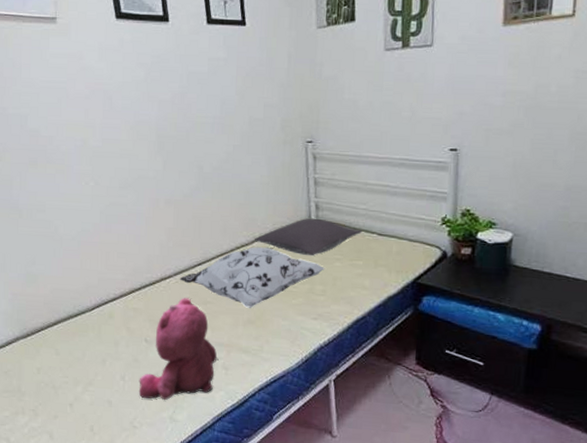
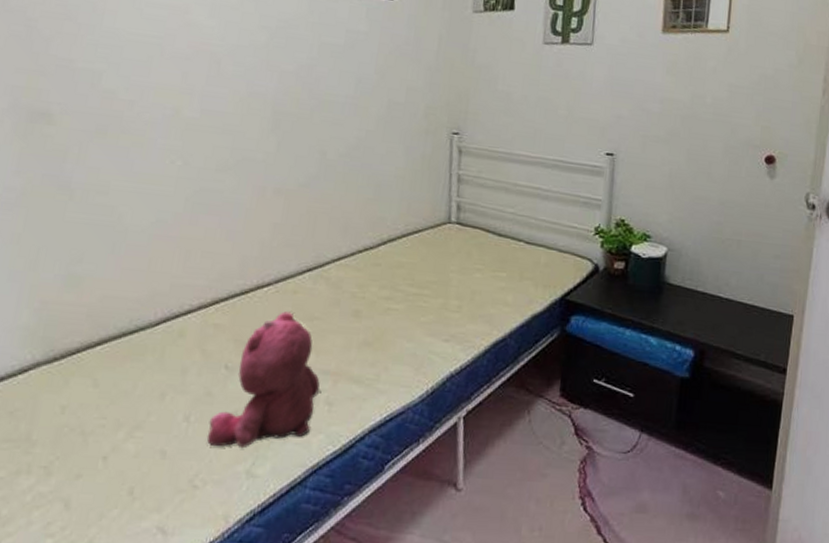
decorative pillow: present [179,247,325,308] -> none [281,251,463,326]
pillow: present [255,218,362,256] -> none [382,220,508,265]

